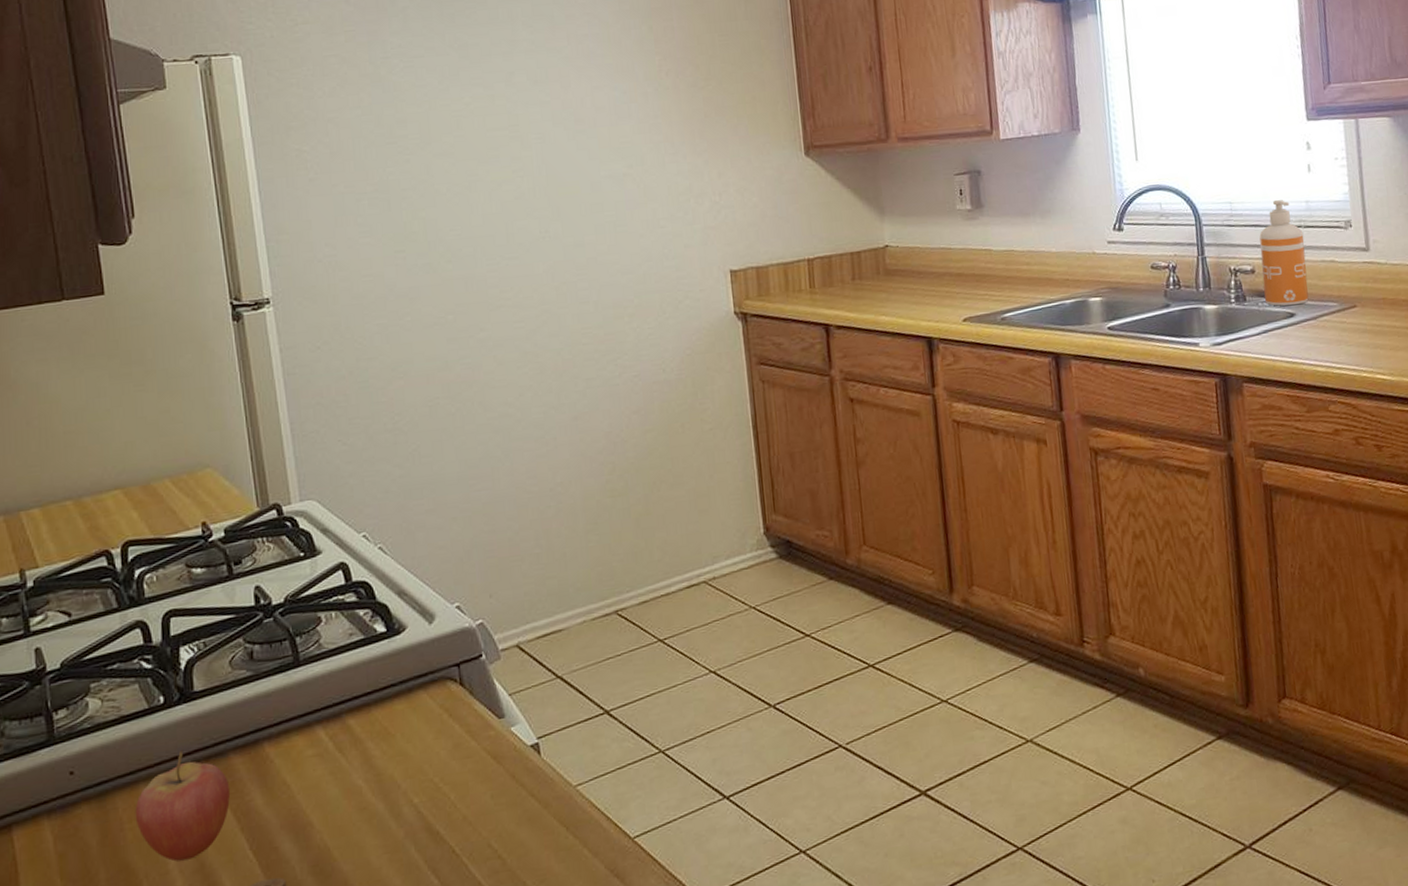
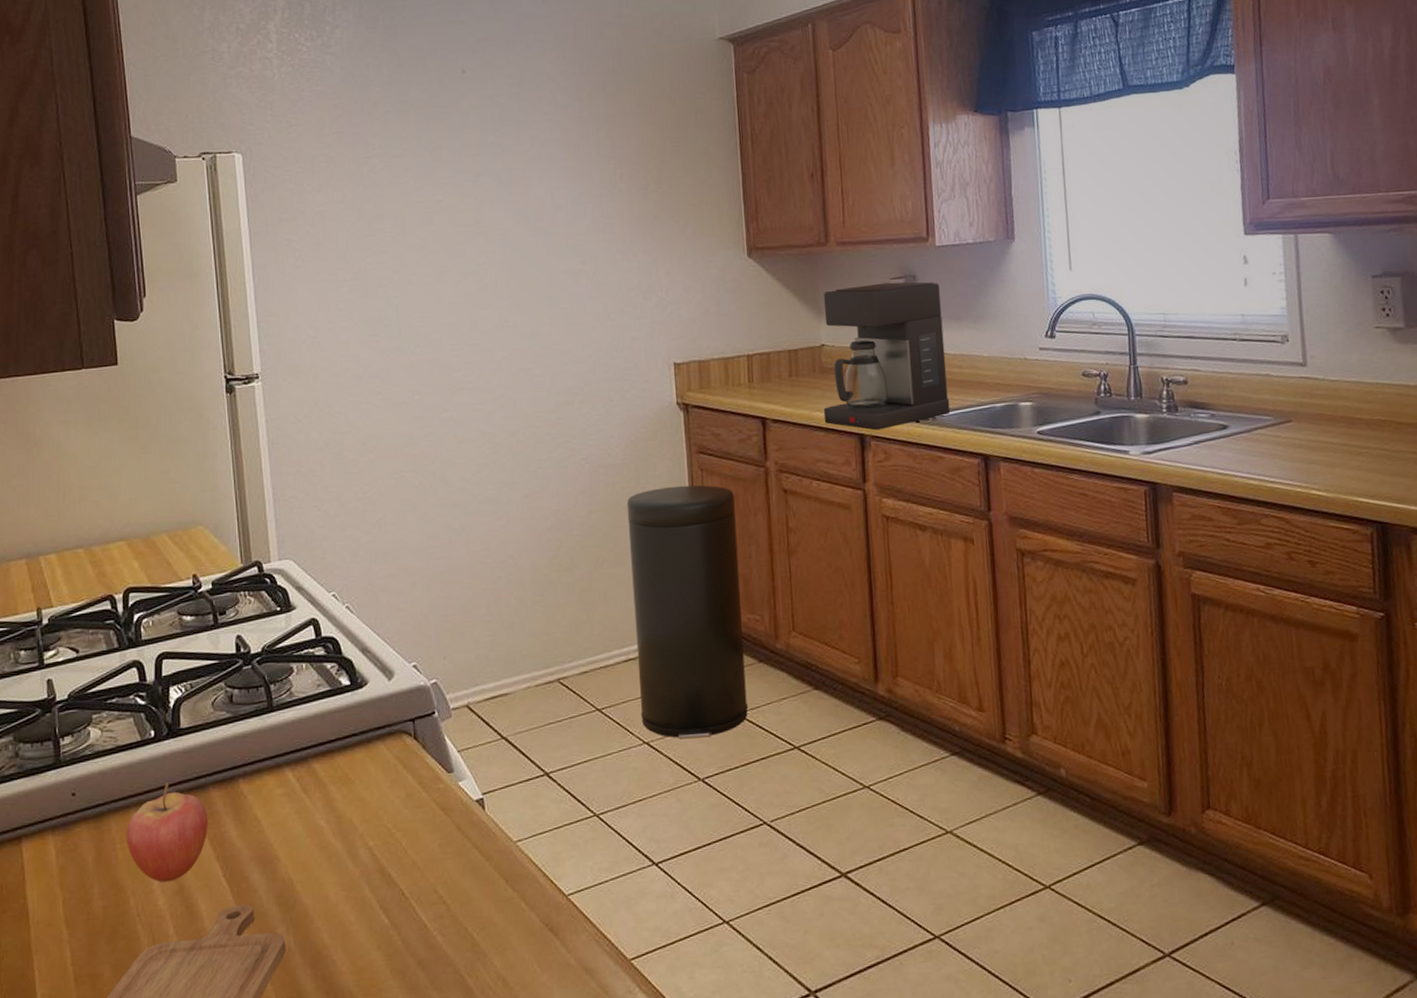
pedal bin: none [684,397,819,666] -> present [626,485,748,739]
coffee maker: none [885,177,1020,333] -> present [823,282,951,431]
soap dispenser: present [1259,200,1309,307] -> none [1193,313,1243,418]

